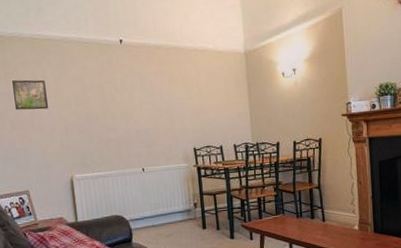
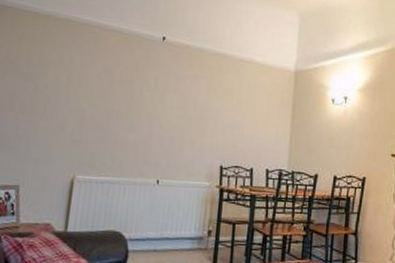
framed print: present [11,79,48,110] -> none [30,60,71,97]

